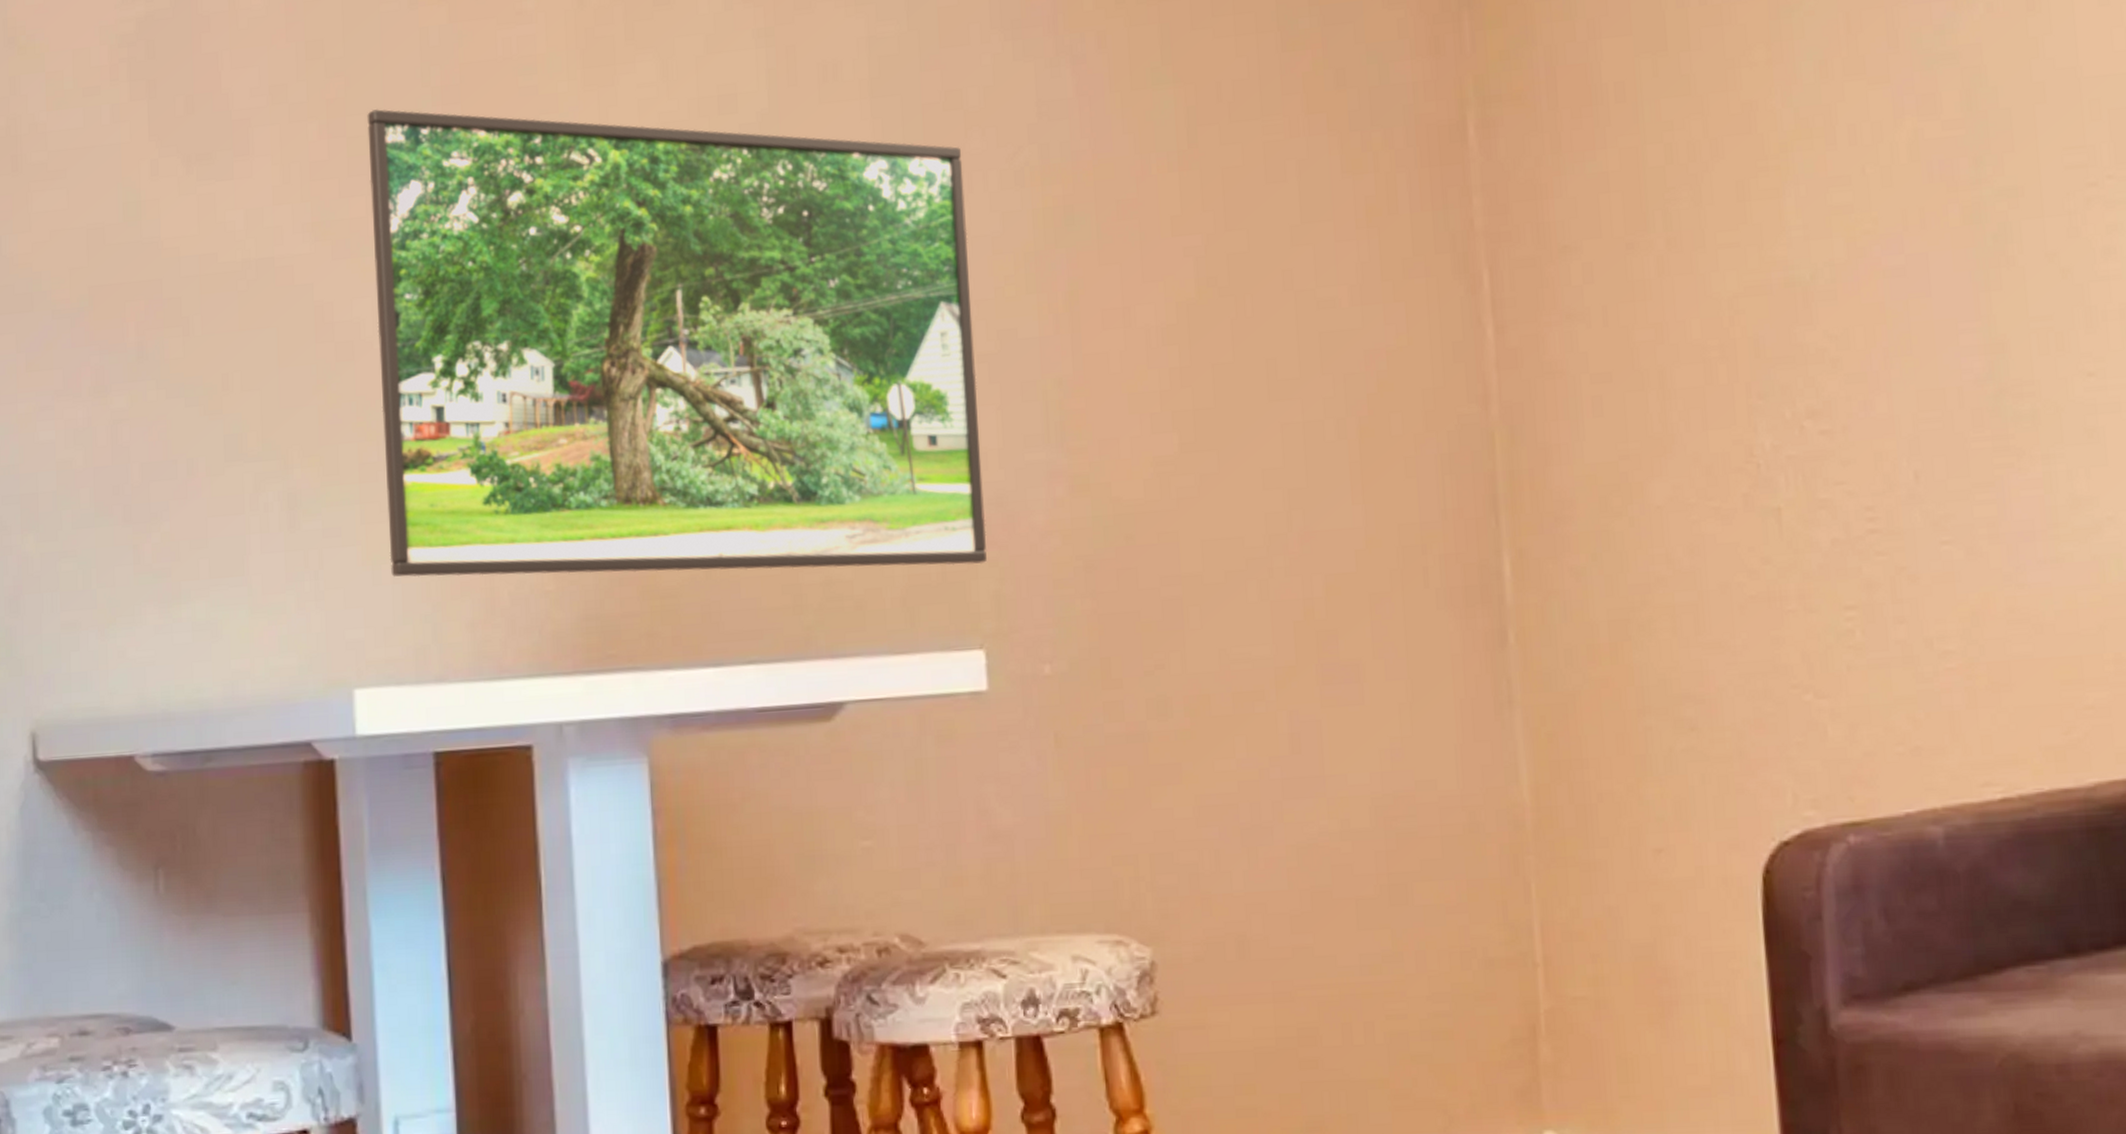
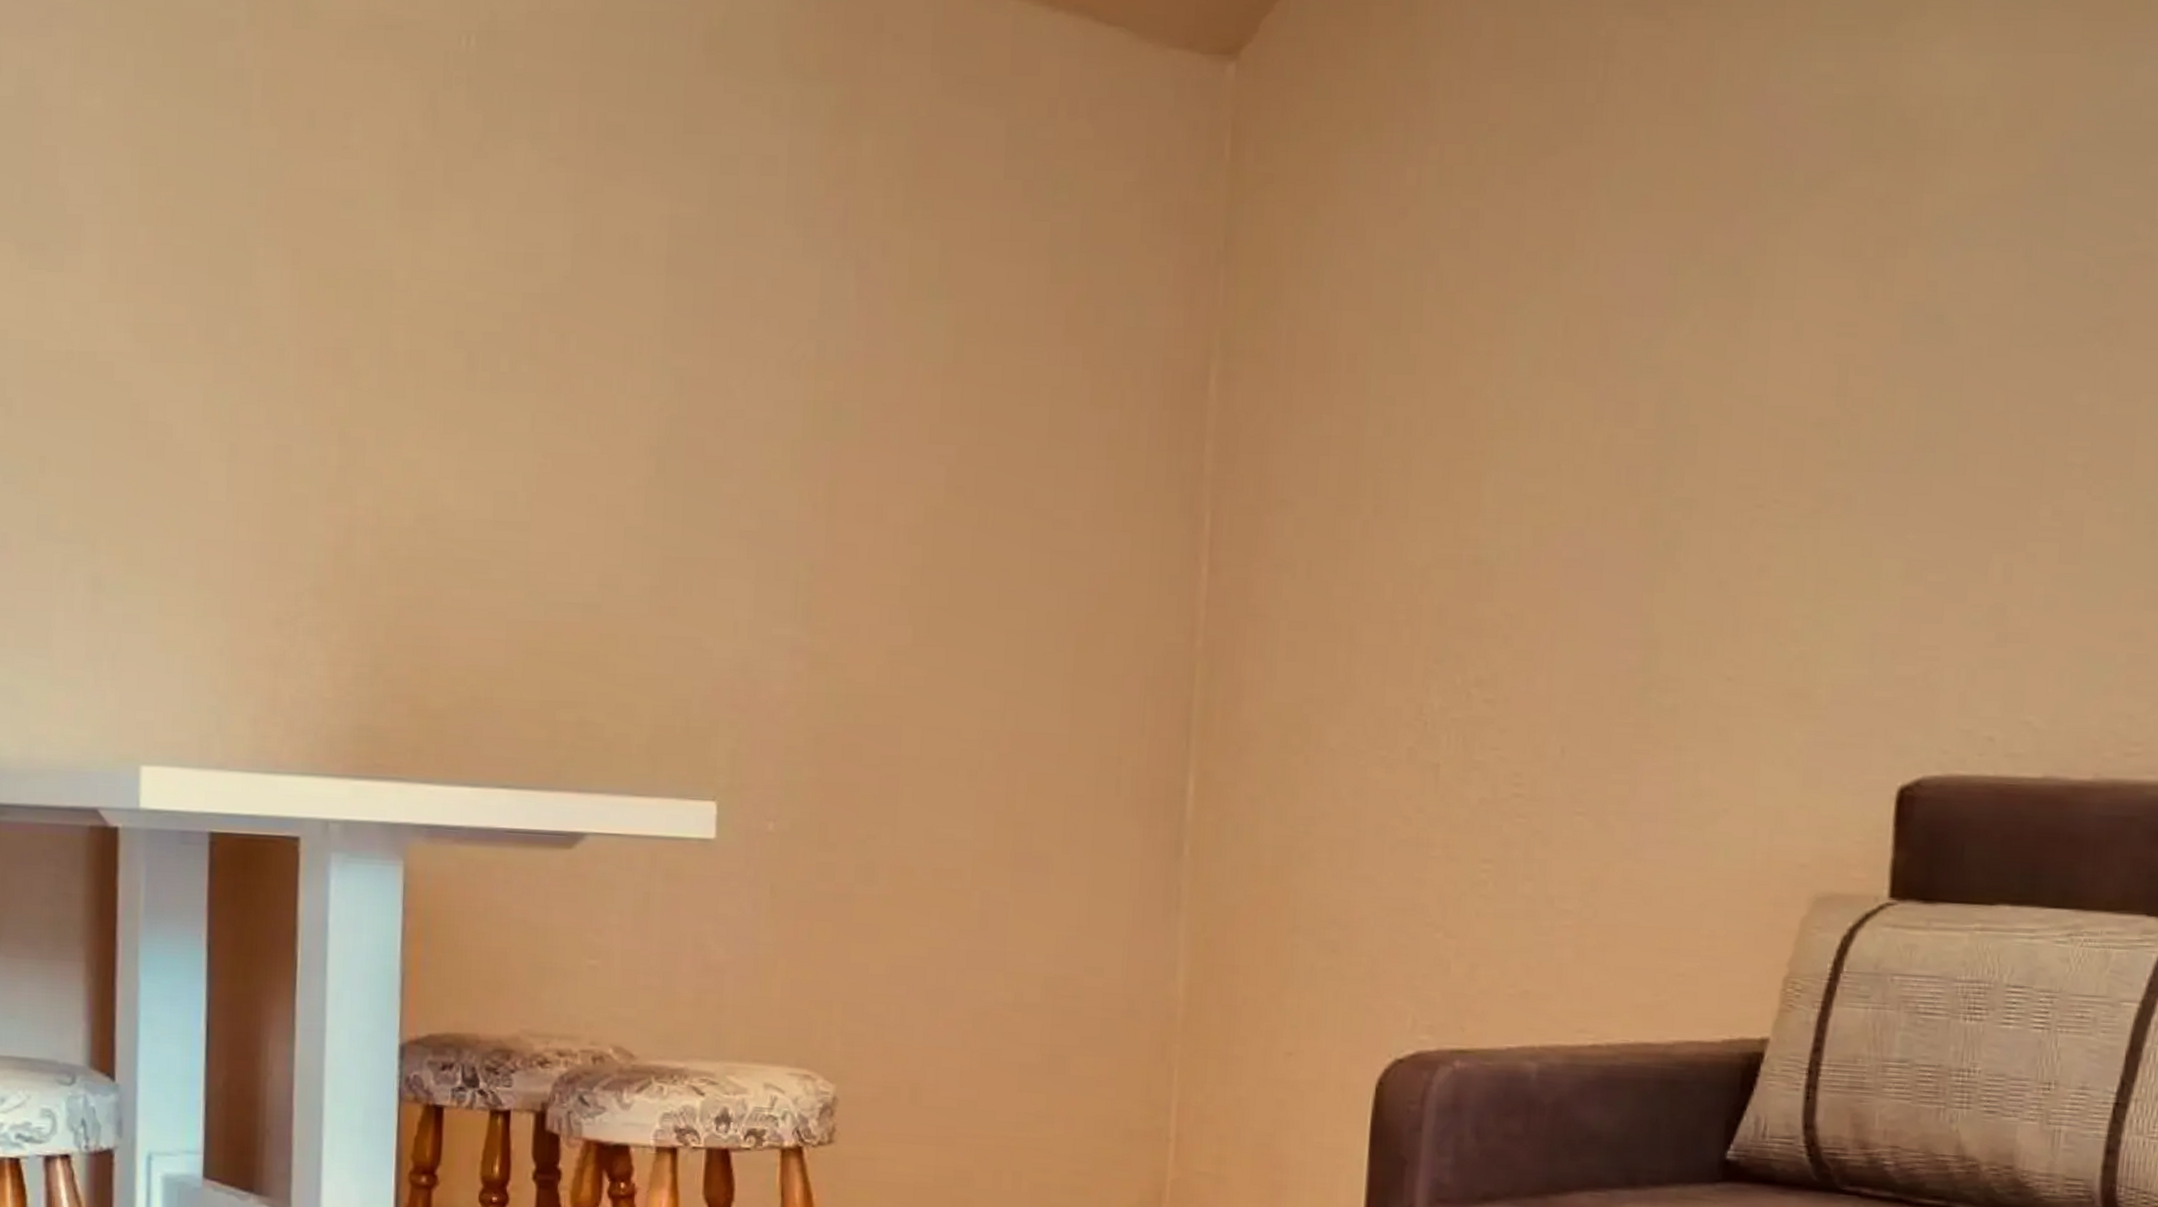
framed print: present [367,108,987,577] -> none [183,221,745,724]

